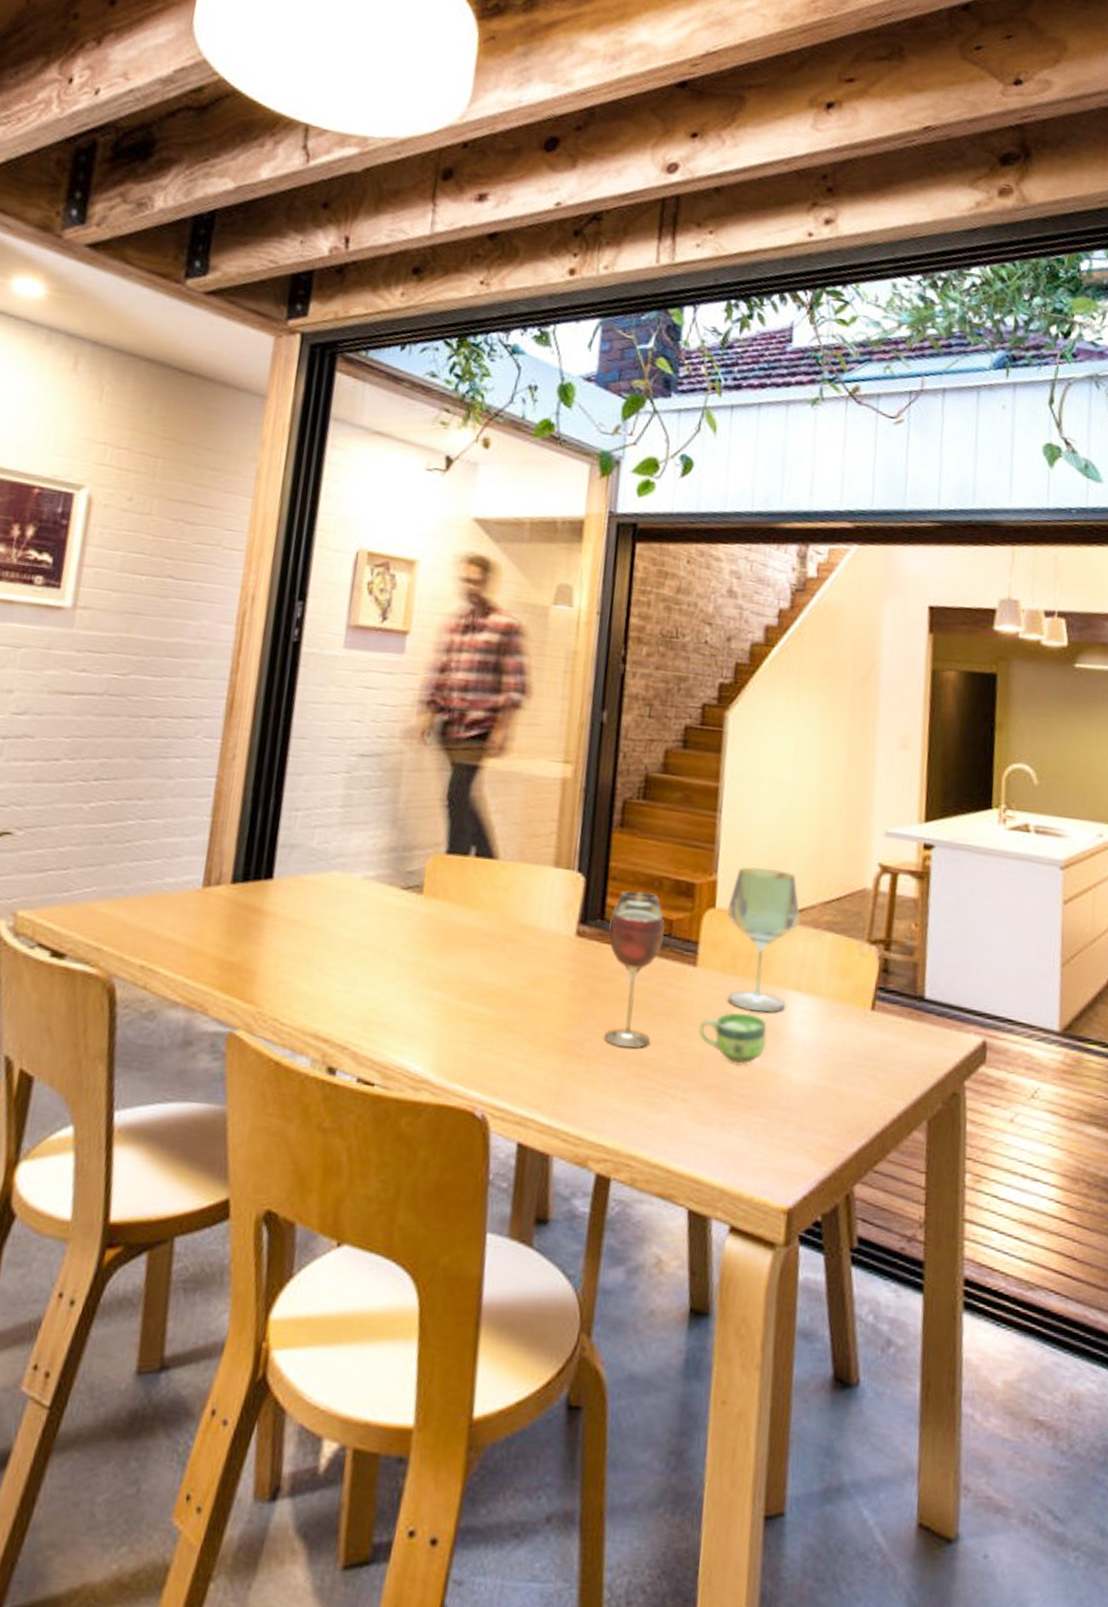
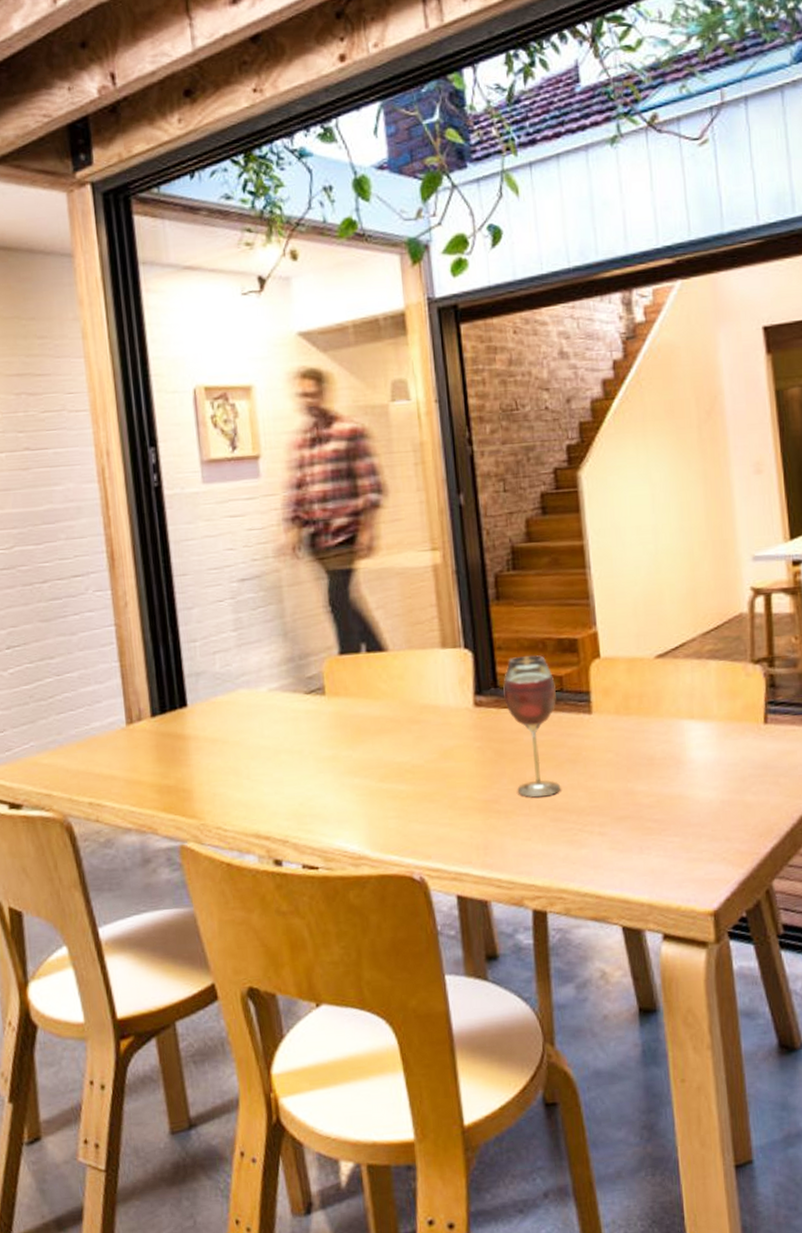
cup: present [699,1012,767,1063] -> none [604,747,669,793]
wine glass: present [727,866,801,1013] -> none [611,611,683,745]

